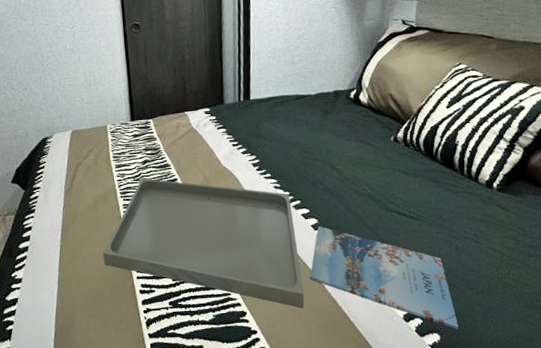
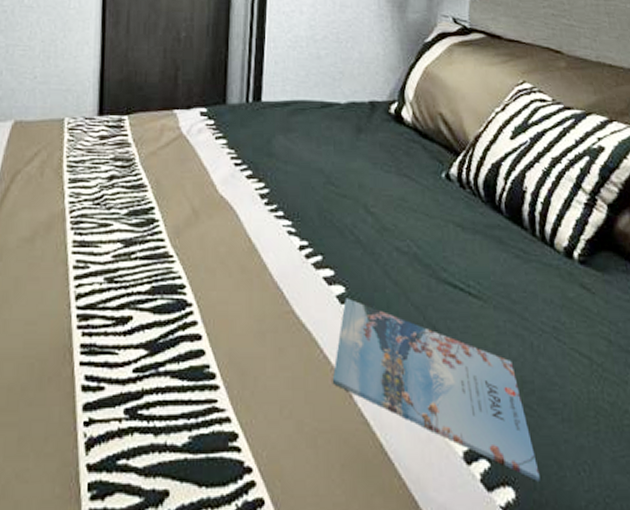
tray: present [103,178,304,308] -> none [32,202,324,432]

